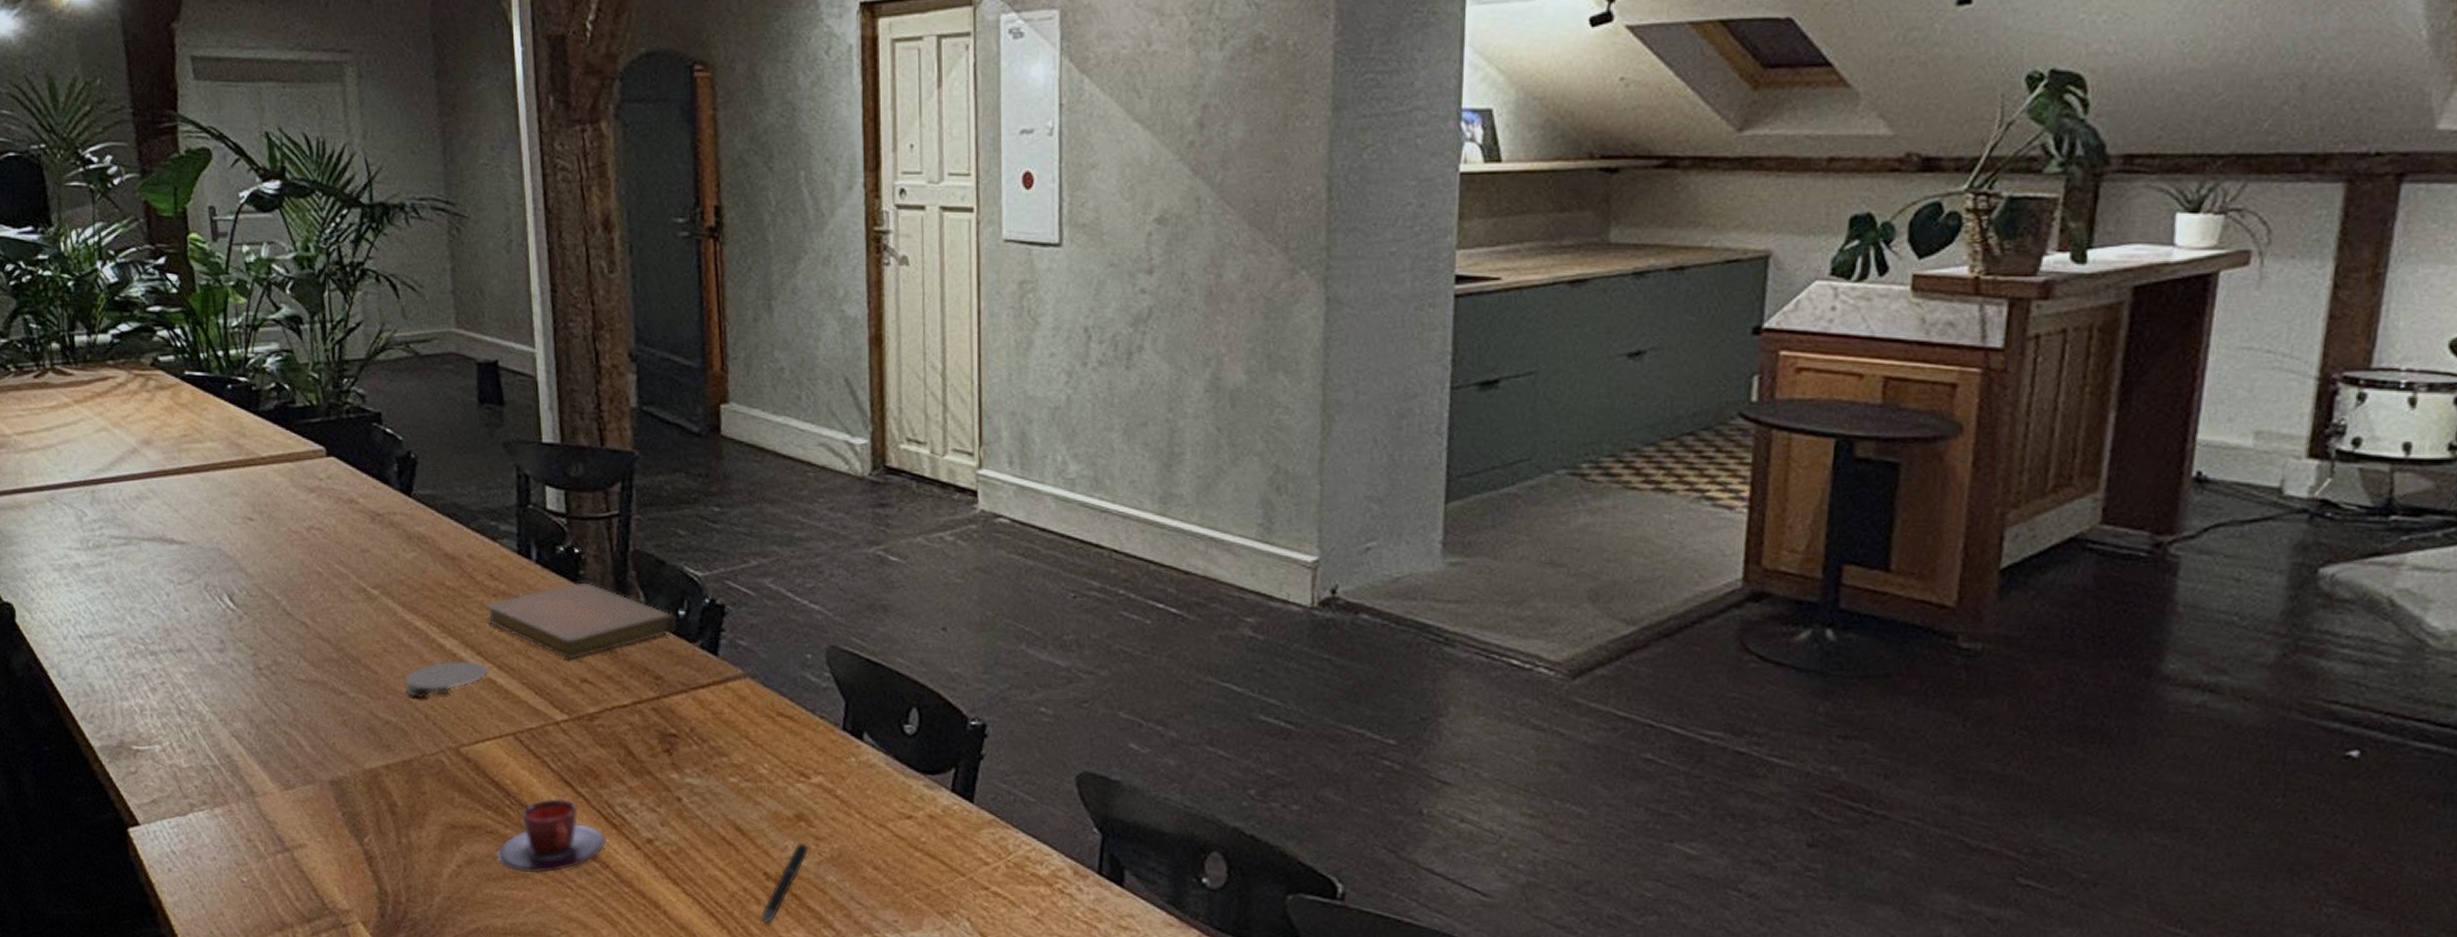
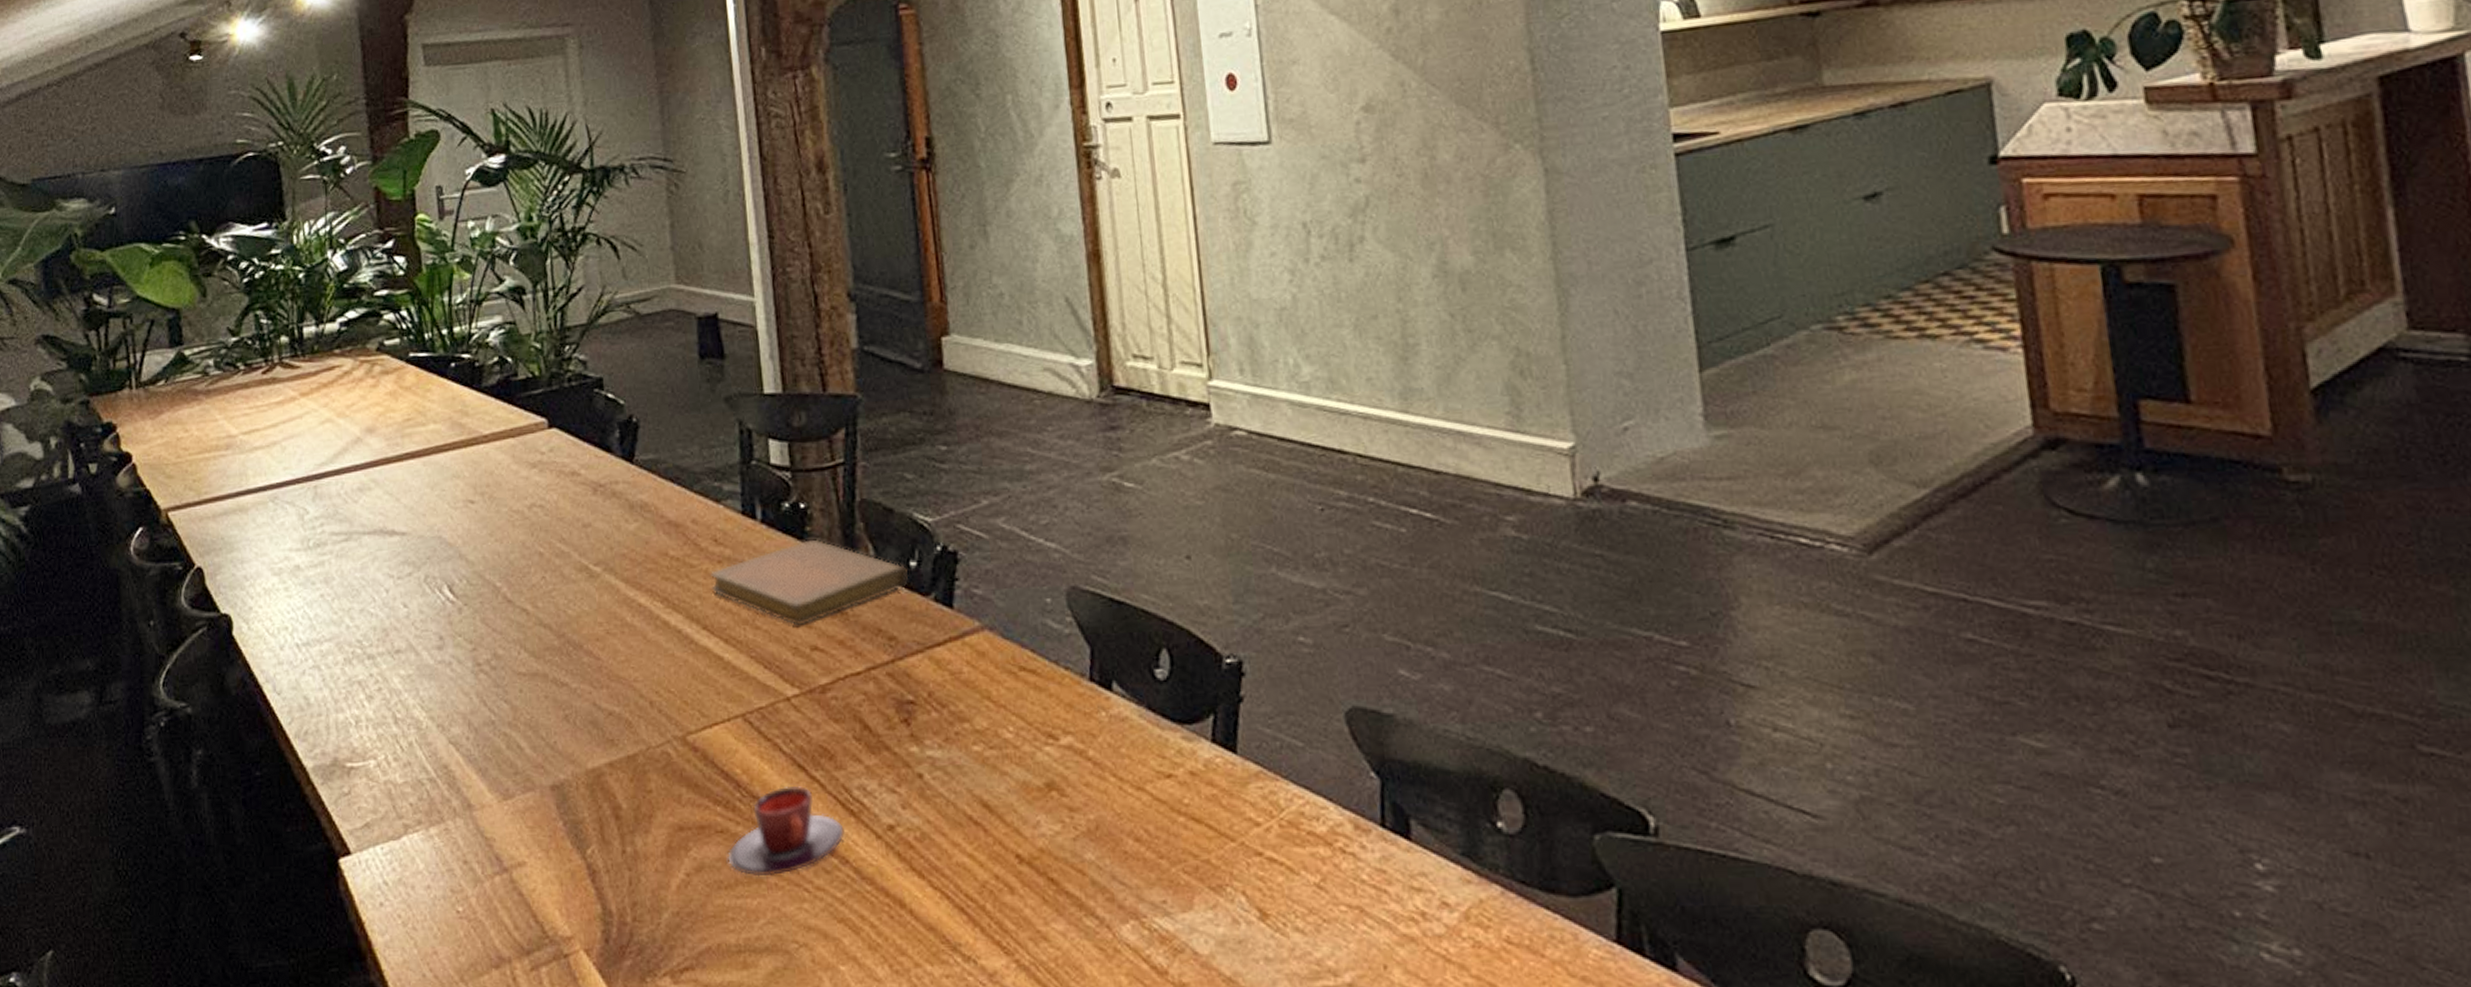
coaster: present [404,661,489,699] -> none [628,637,716,684]
pen: present [761,842,809,924] -> none [1015,816,1064,917]

